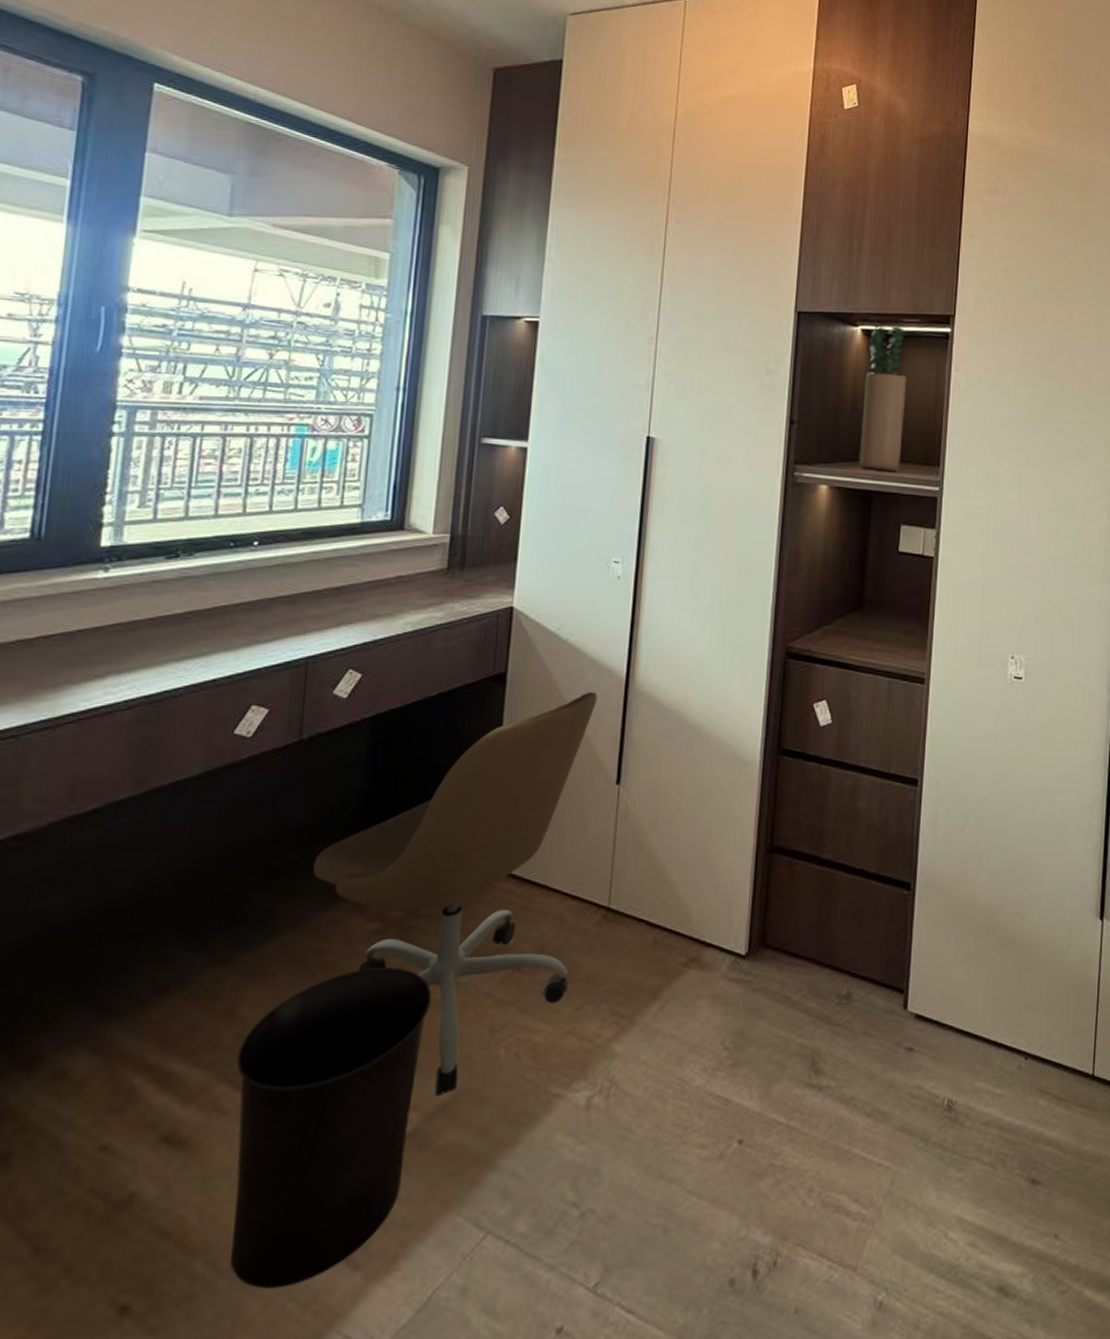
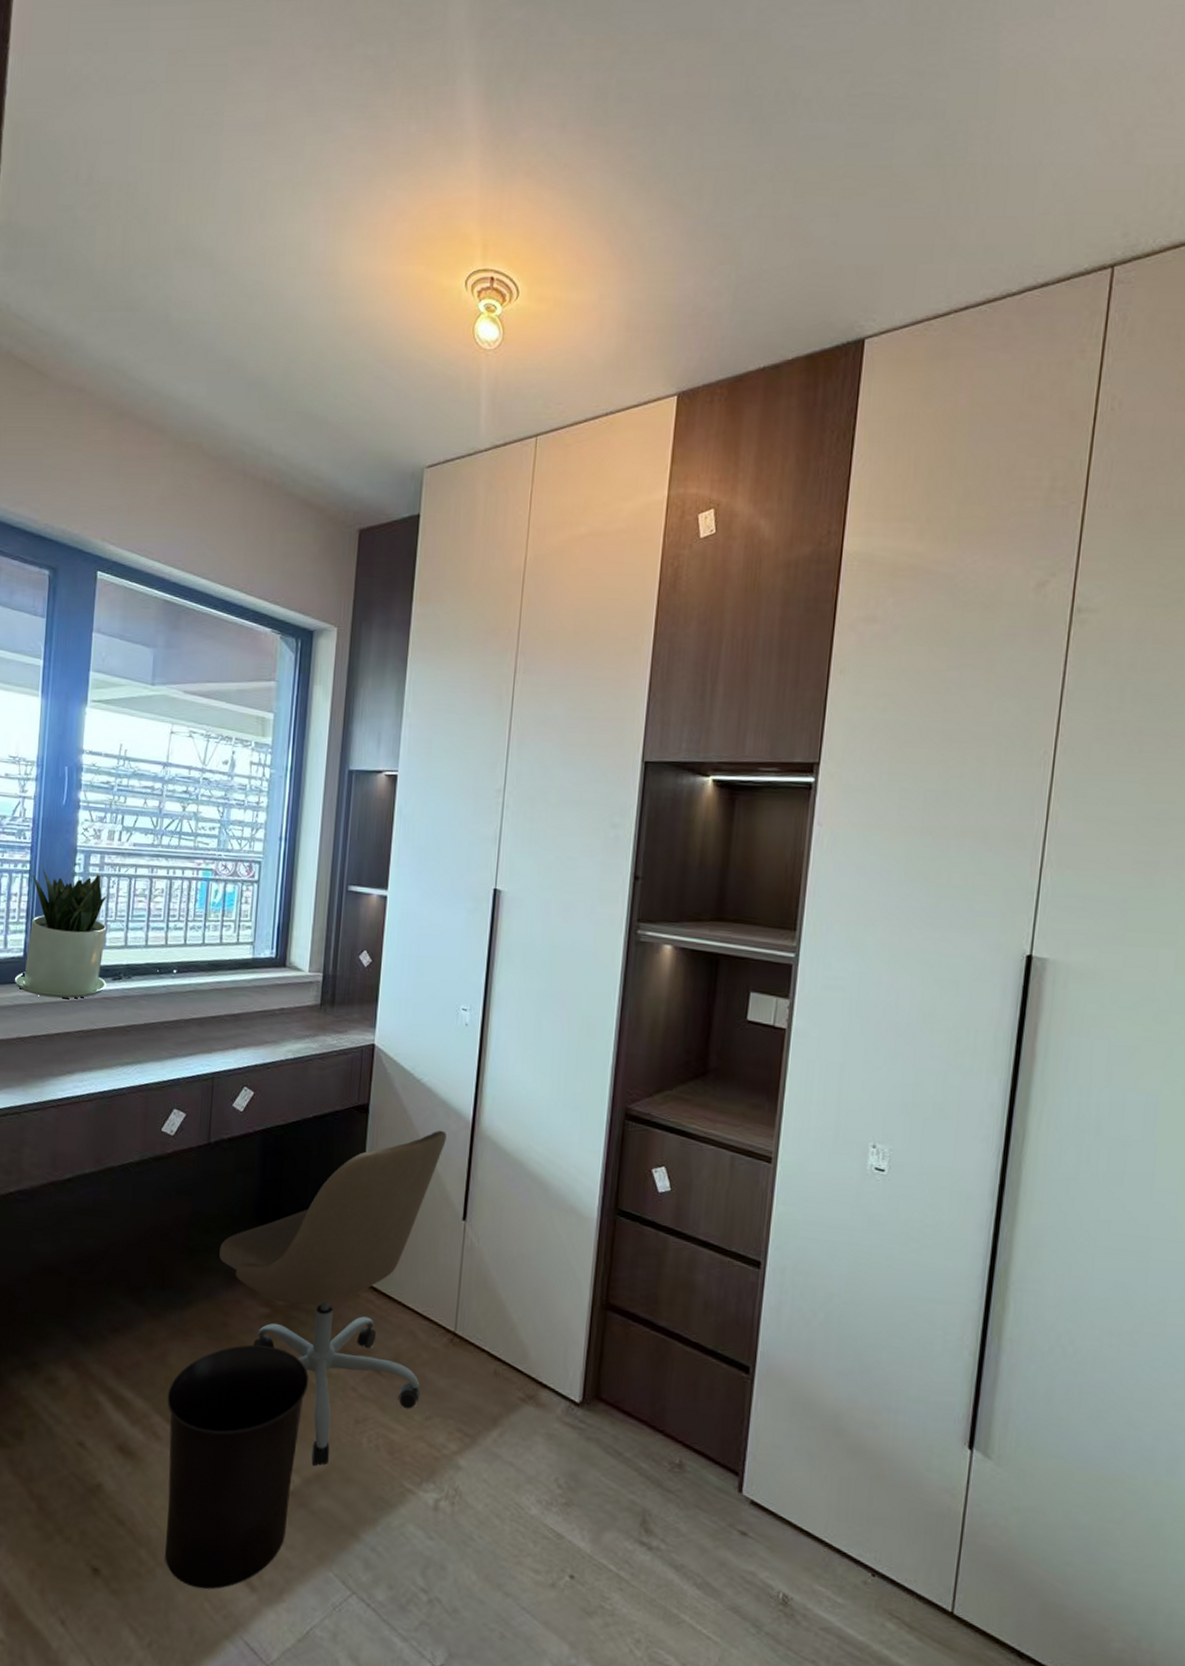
planter: none [13,428,159,587] -> present [14,868,107,999]
vase: present [858,321,907,470] -> none [705,771,762,933]

